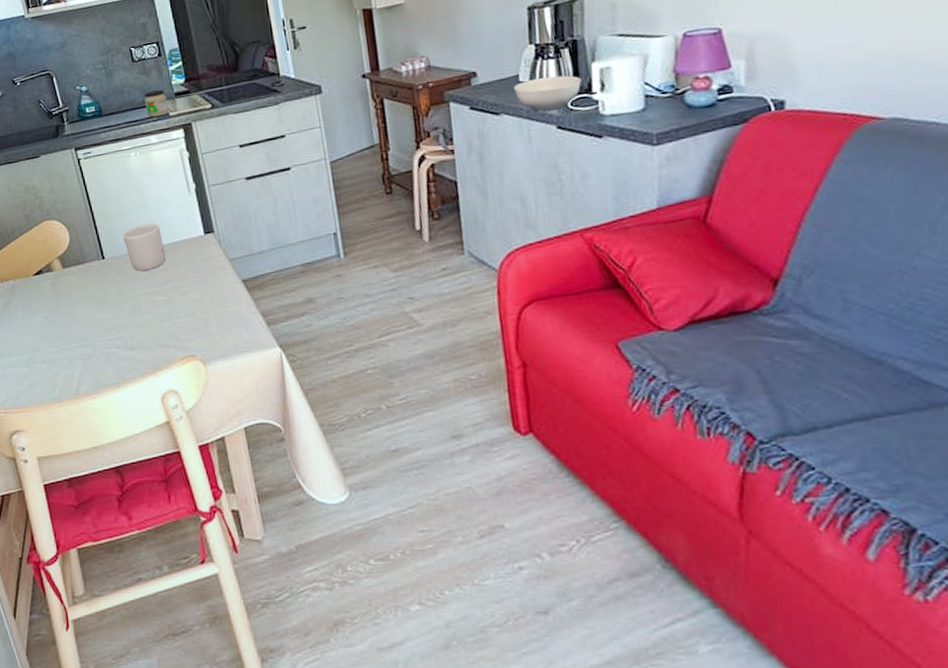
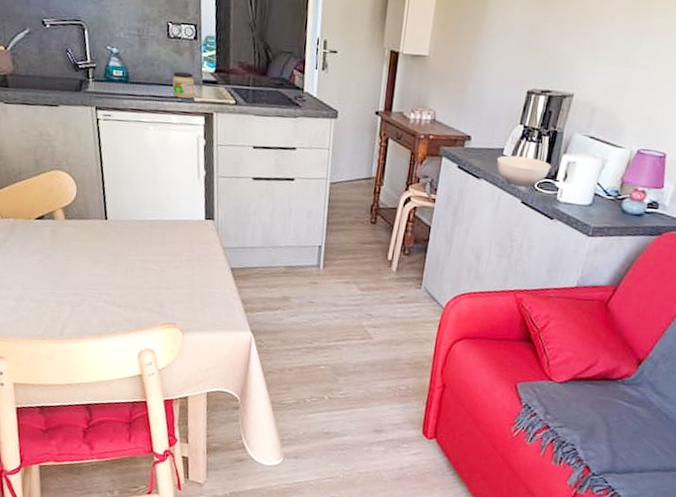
mug: present [123,223,166,271] -> none [128,196,166,240]

